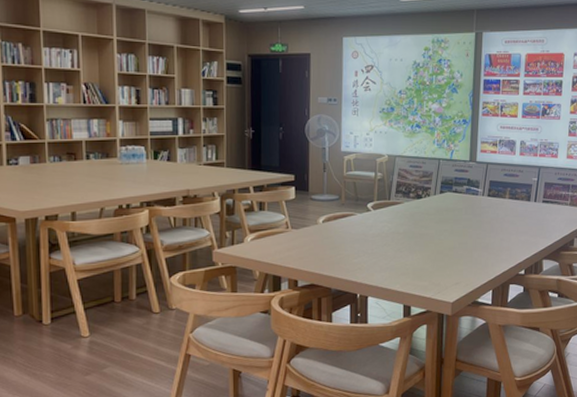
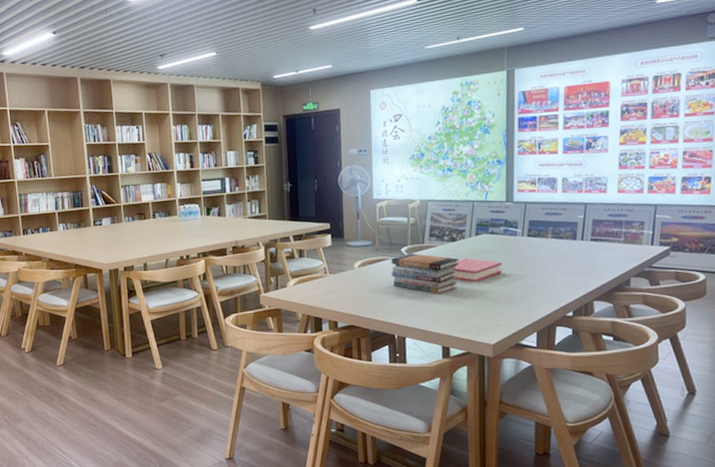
book stack: none [356,210,424,253] -> present [391,253,460,295]
hardback book: none [416,215,464,241] -> present [451,258,503,283]

